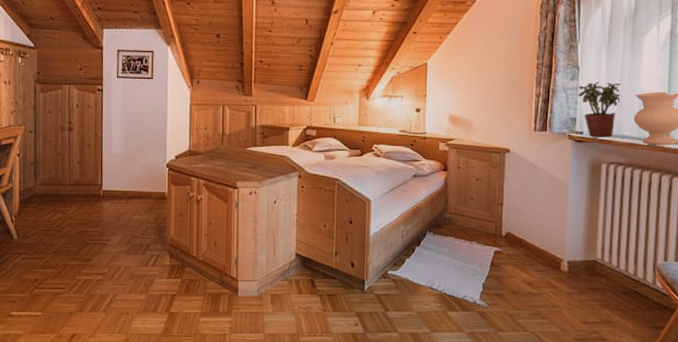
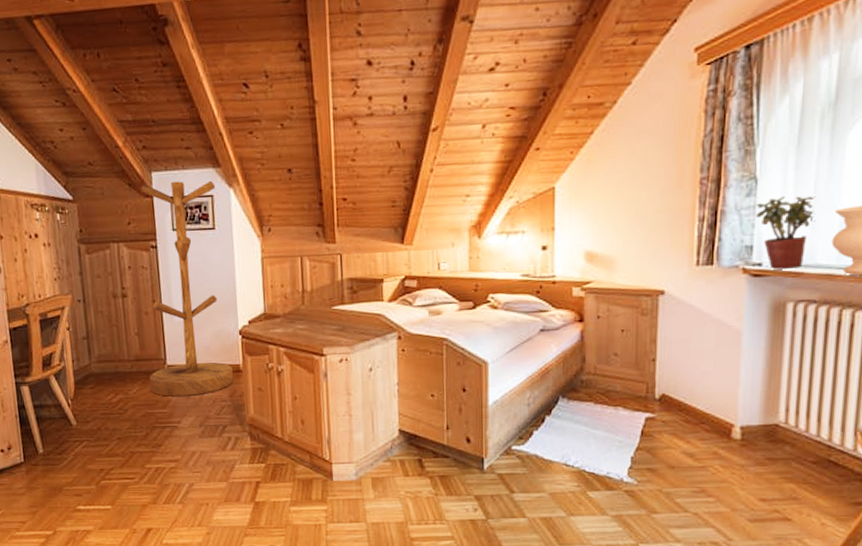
coat rack: none [86,38,160,218] -> present [140,181,234,397]

